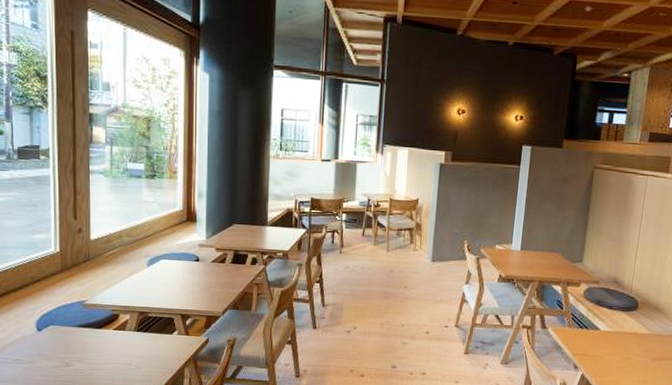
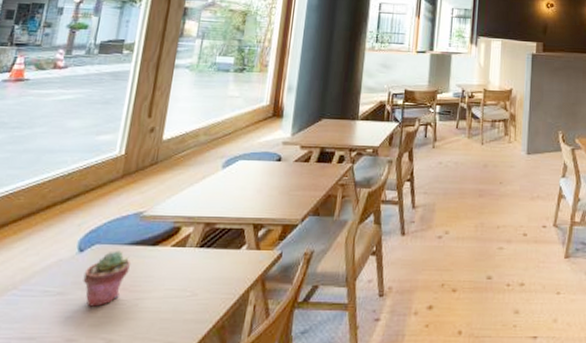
potted succulent: none [45,331,83,374] -> present [83,251,132,307]

